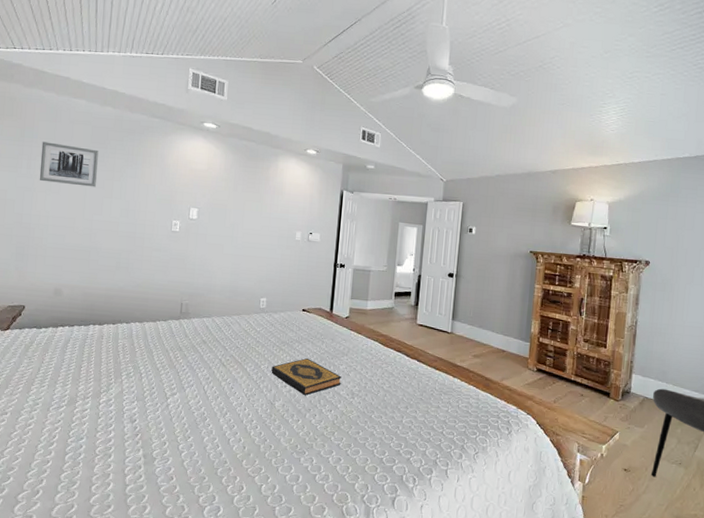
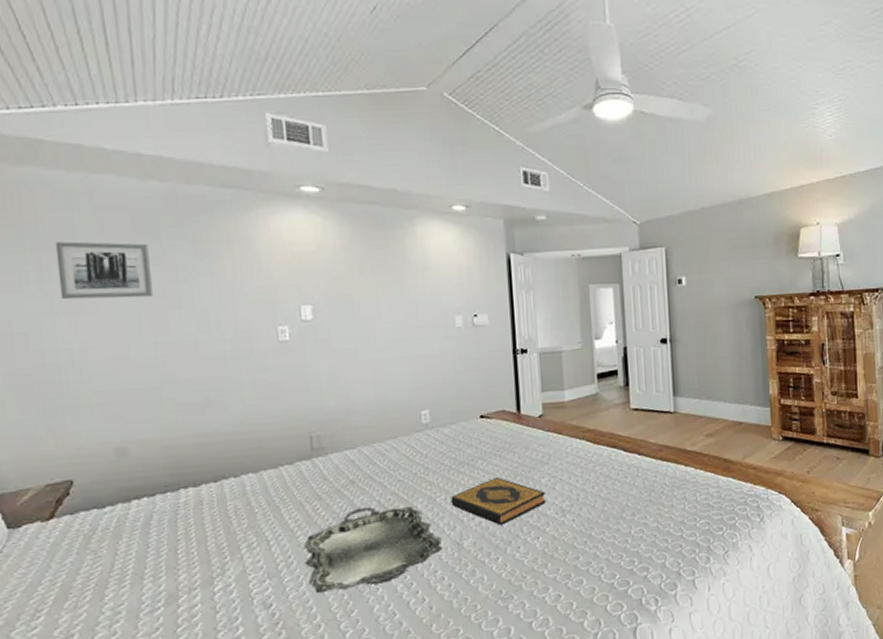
serving tray: none [163,362,260,421] -> present [303,507,442,594]

